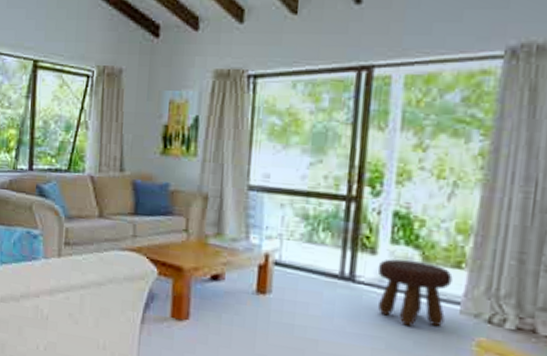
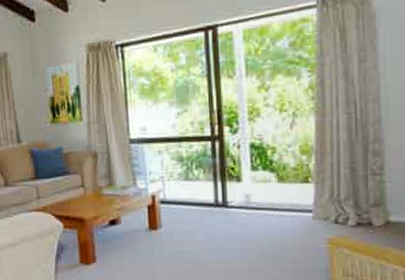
footstool: present [377,259,453,327] -> none [244,182,303,237]

